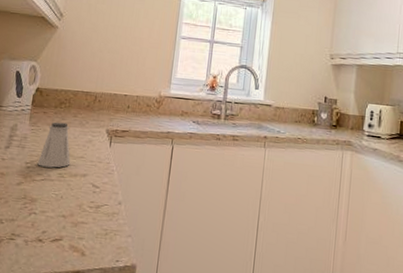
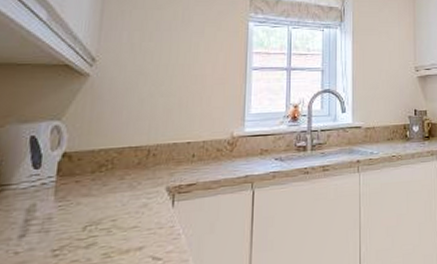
saltshaker: present [37,122,71,168] -> none [70,189,120,251]

